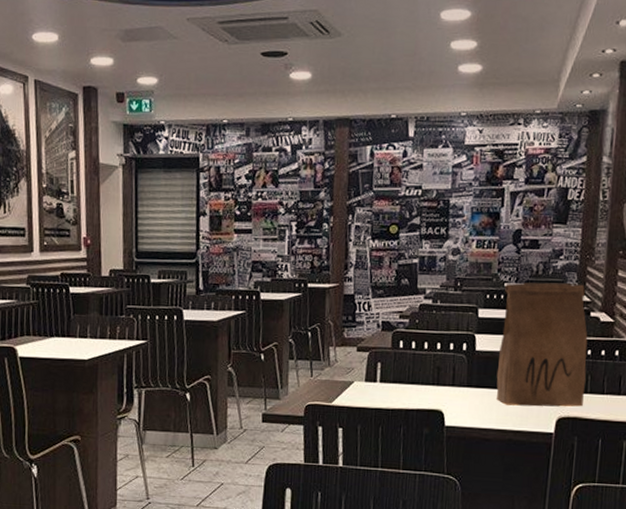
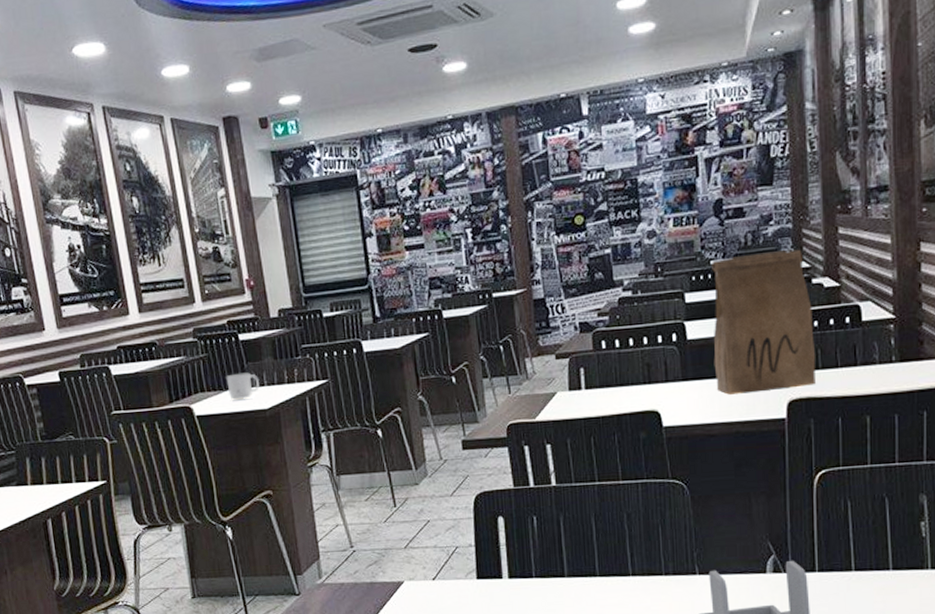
mug: none [52,323,84,348] -> present [226,372,260,400]

